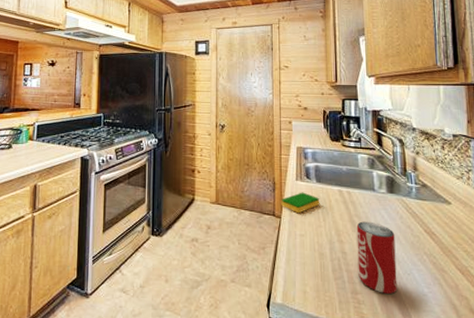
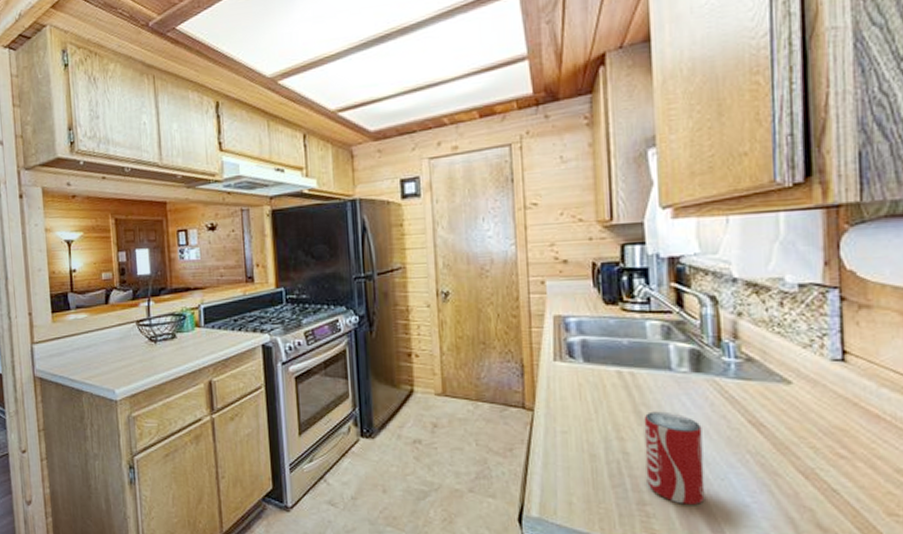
dish sponge: present [281,192,320,214] -> none [533,376,590,404]

